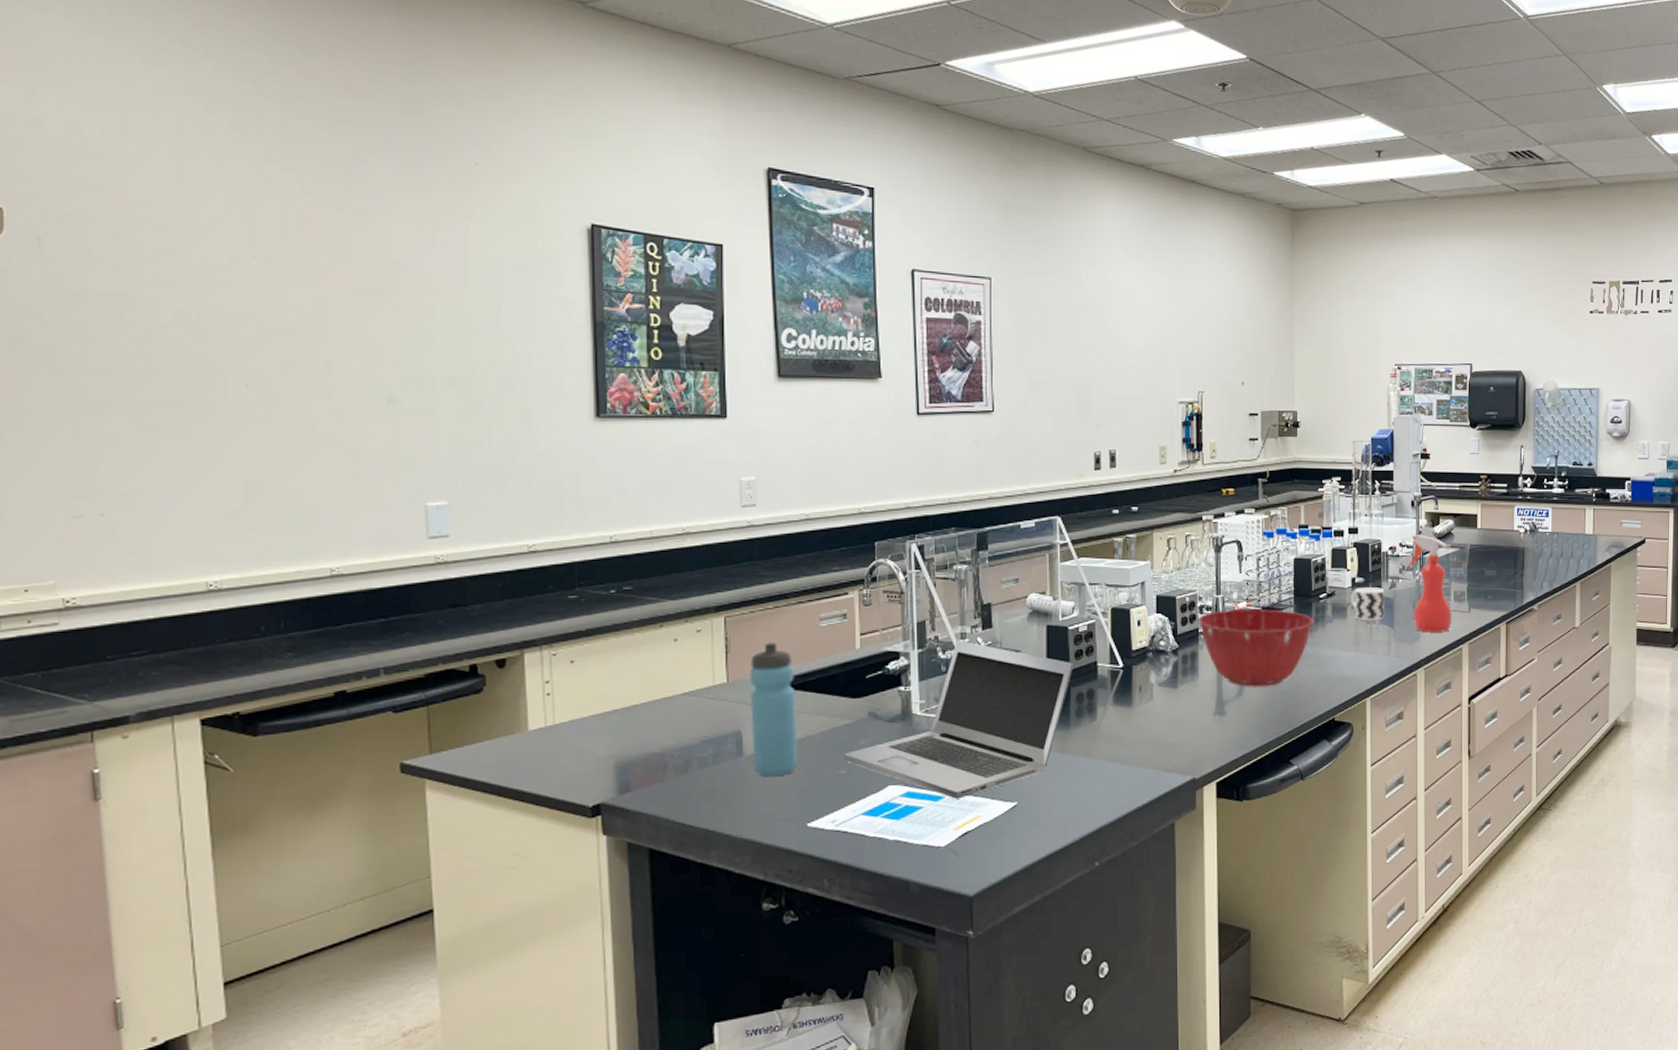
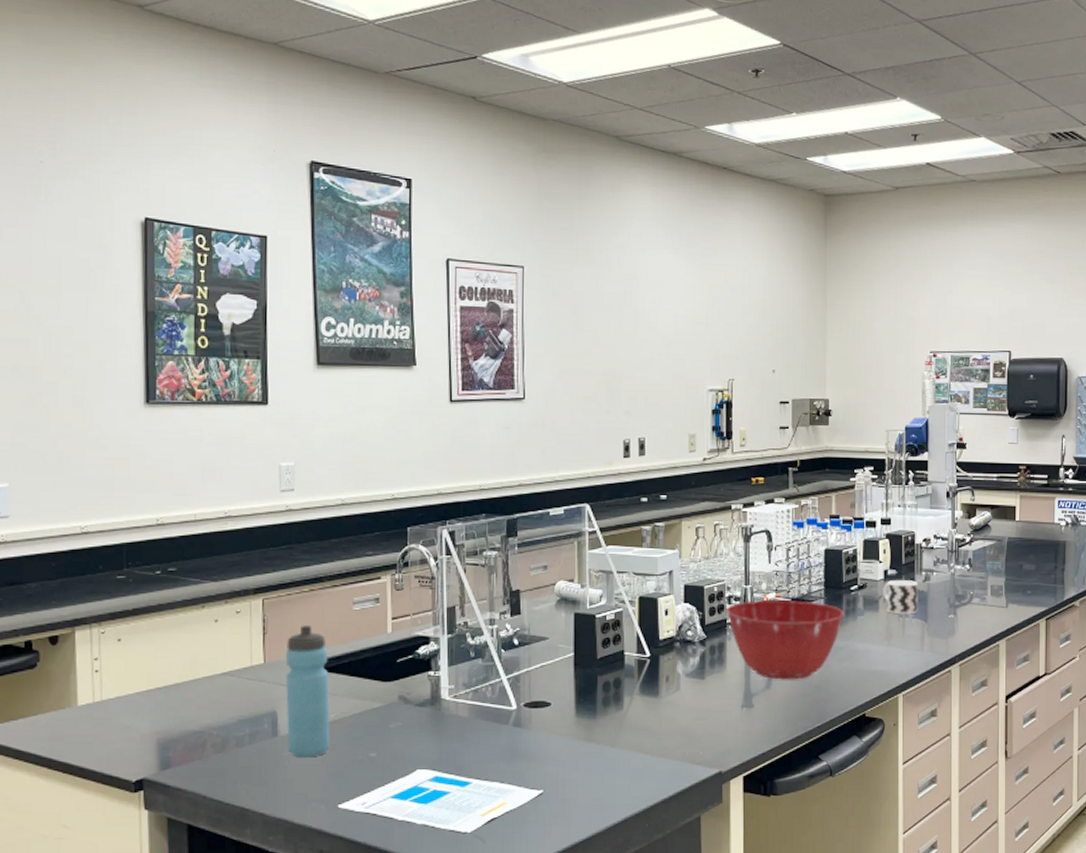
laptop: present [843,640,1073,799] -> none [374,626,600,785]
spray bottle: present [1408,535,1453,633] -> none [942,526,989,628]

